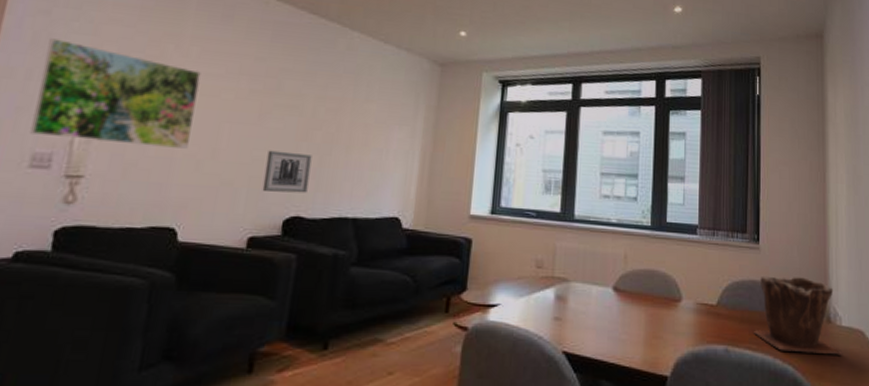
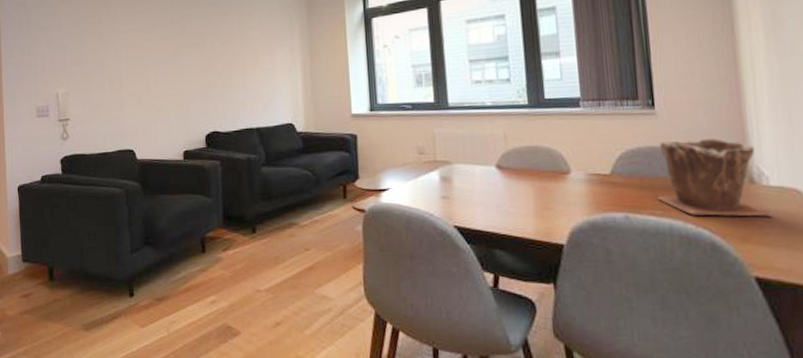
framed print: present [29,38,201,149] -> none [29,22,130,94]
wall art: present [262,150,312,193] -> none [184,81,219,114]

